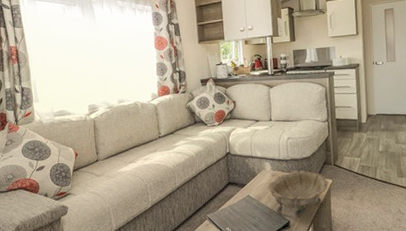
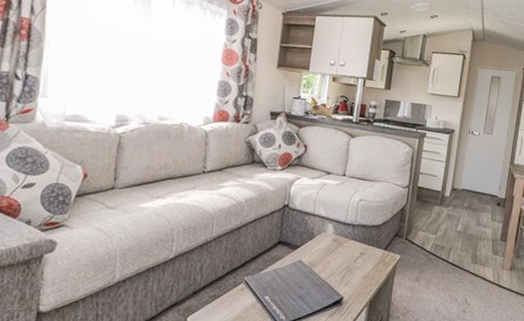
decorative bowl: present [268,169,329,218] -> none [325,237,396,294]

